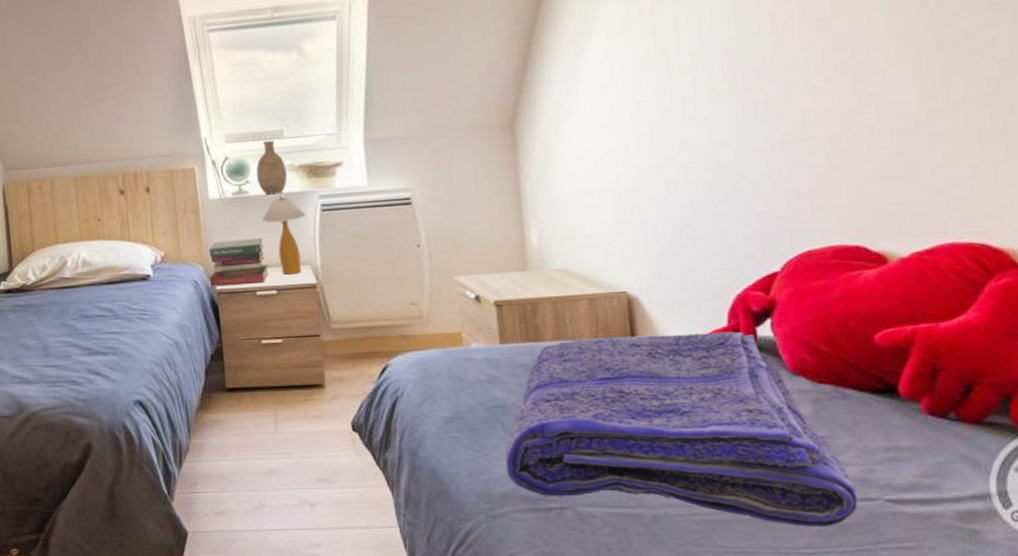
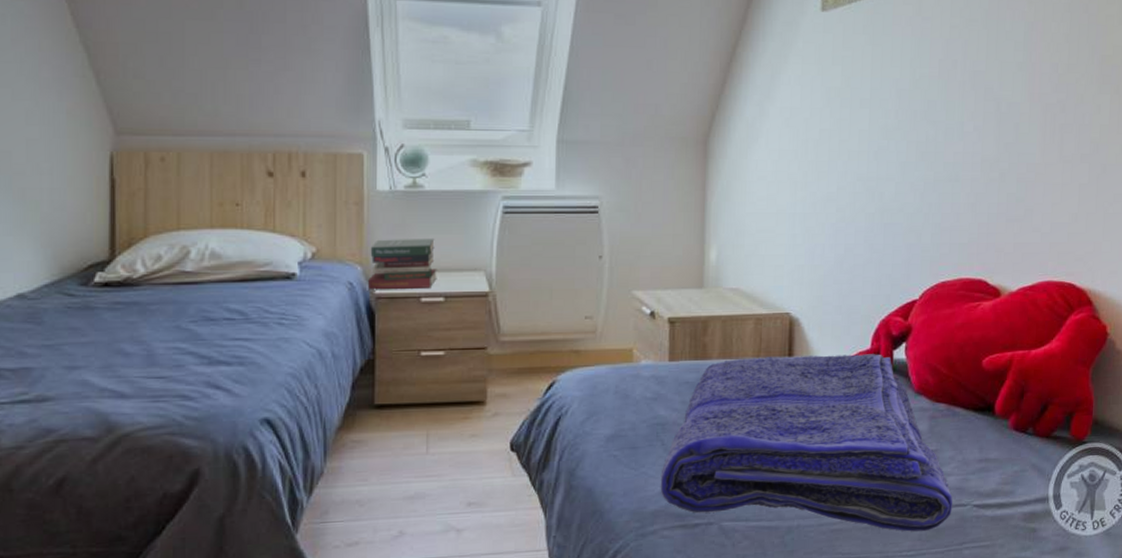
decorative vase: present [256,140,287,195] -> none [434,130,469,191]
table lamp: present [261,192,306,275] -> none [435,190,486,281]

